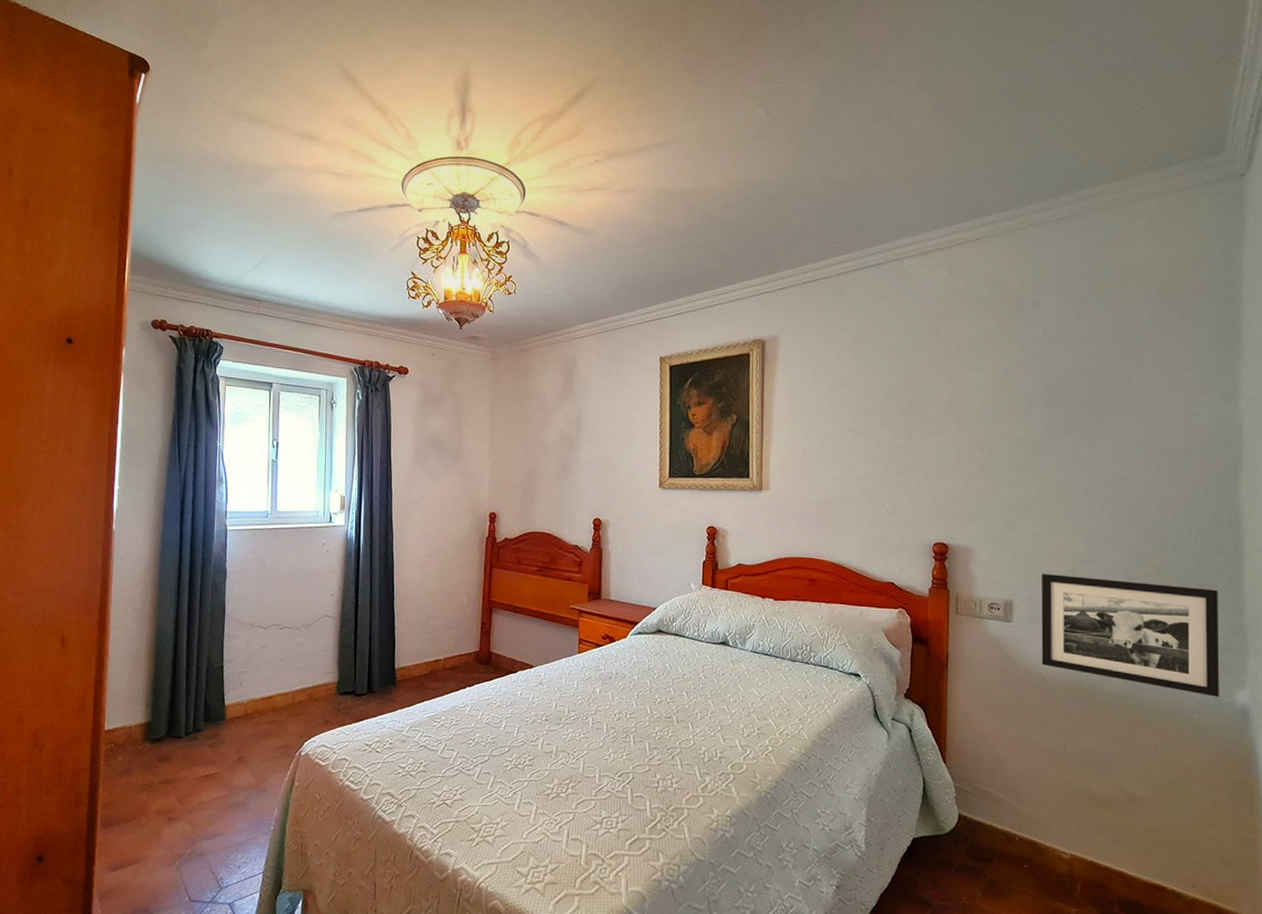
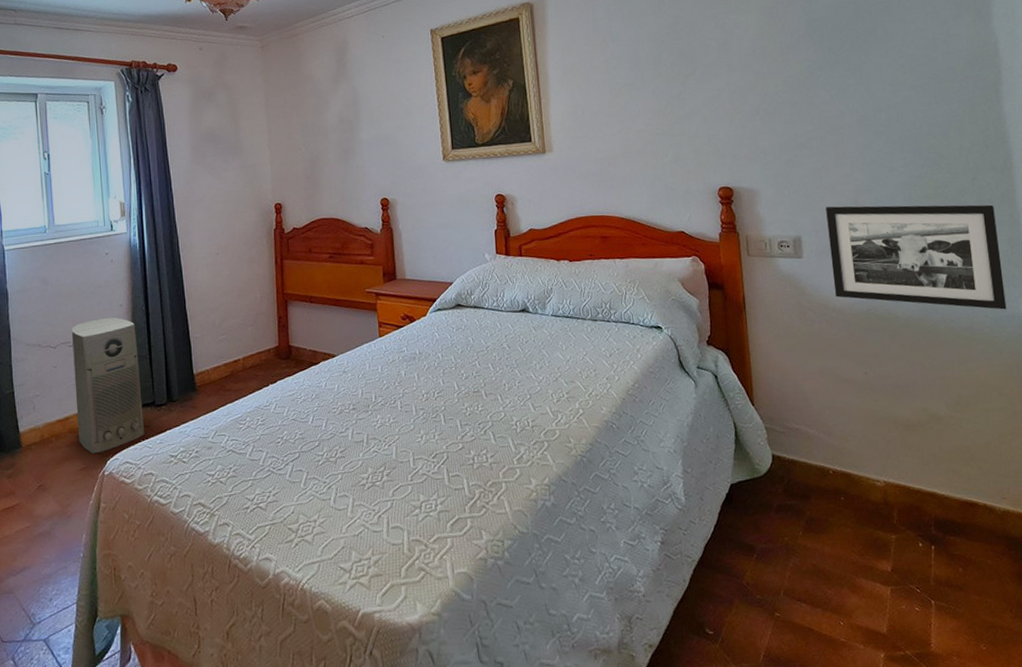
air purifier: none [280,605,344,734] -> present [72,317,144,454]

